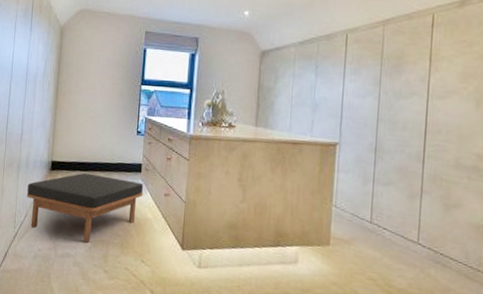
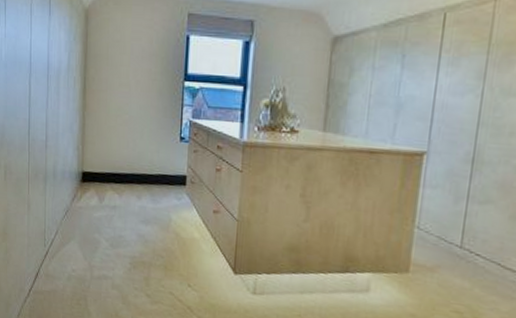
ottoman: present [26,172,144,243] -> none [55,185,189,264]

